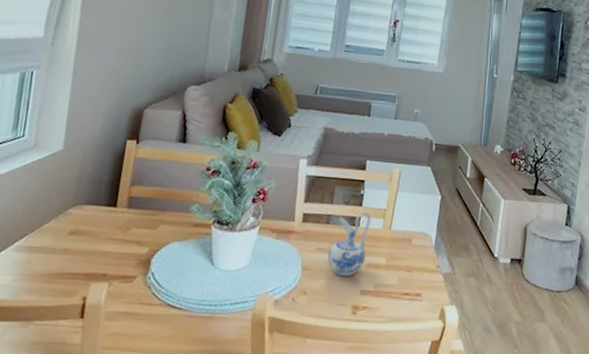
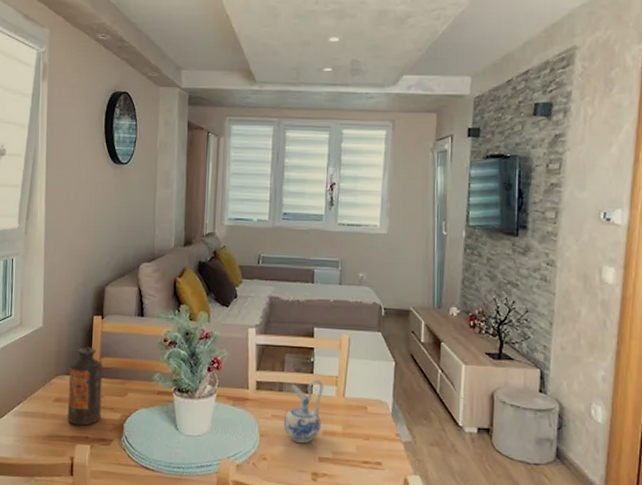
bottle: none [82,173,133,262] -> present [67,346,103,426]

